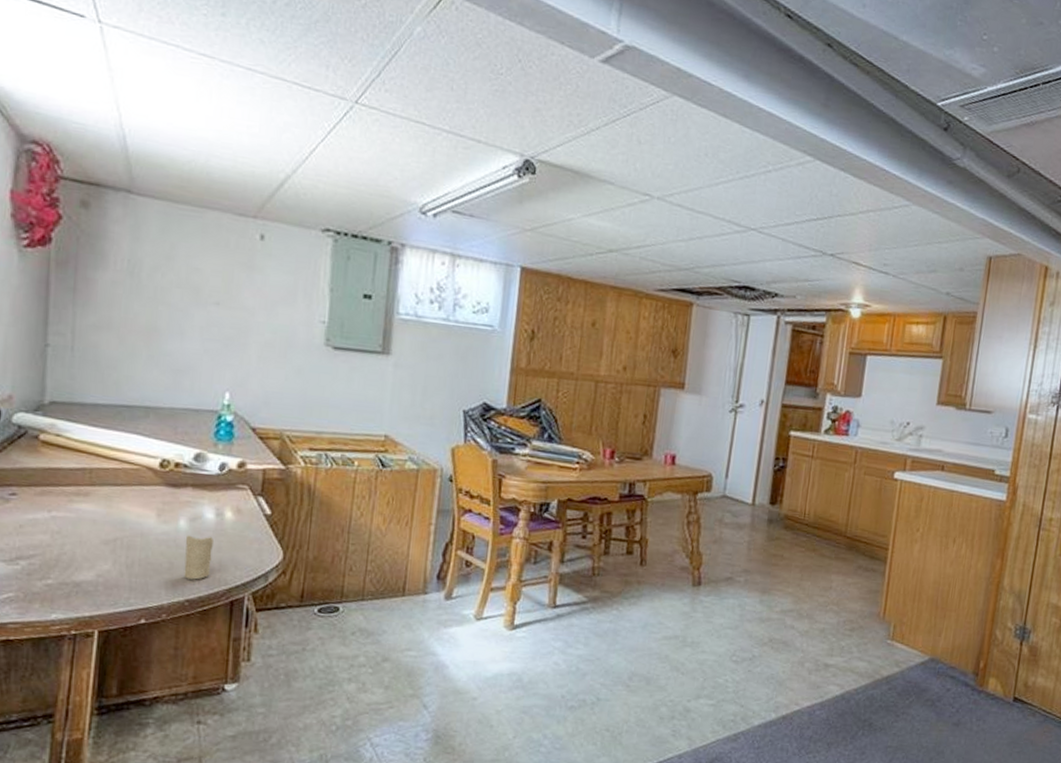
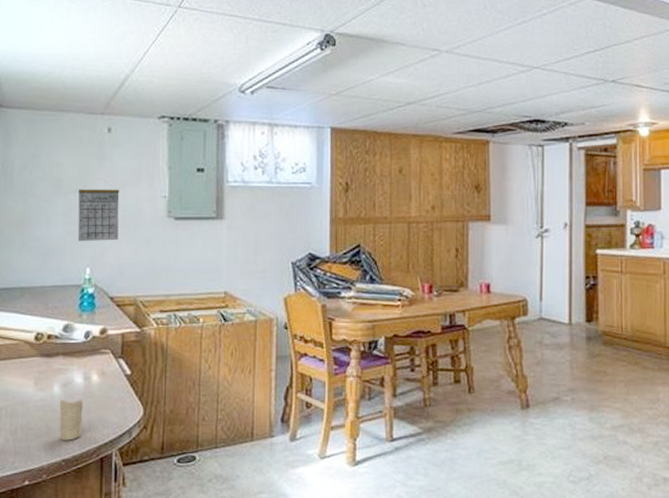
calendar: none [216,301,270,365] -> present [77,189,120,242]

